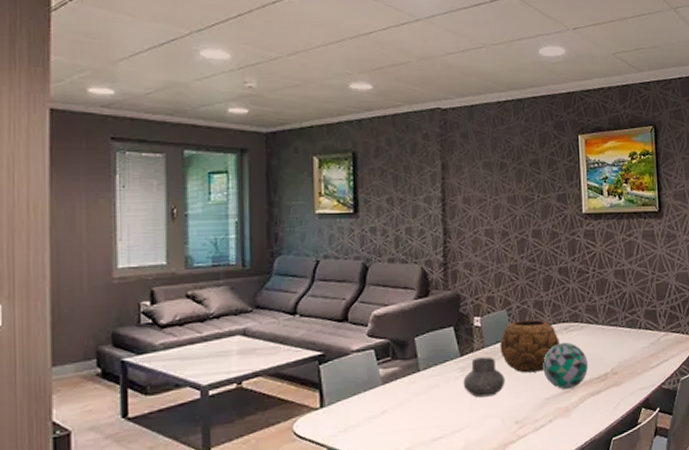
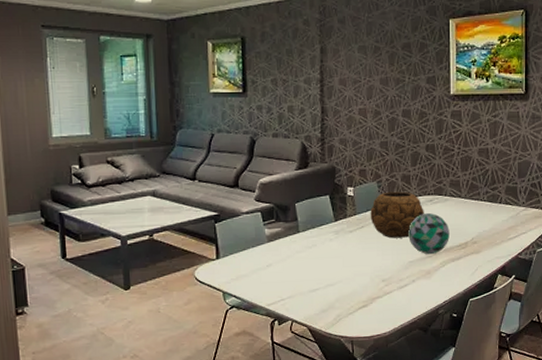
vase: present [463,357,506,398] -> none [337,223,374,258]

